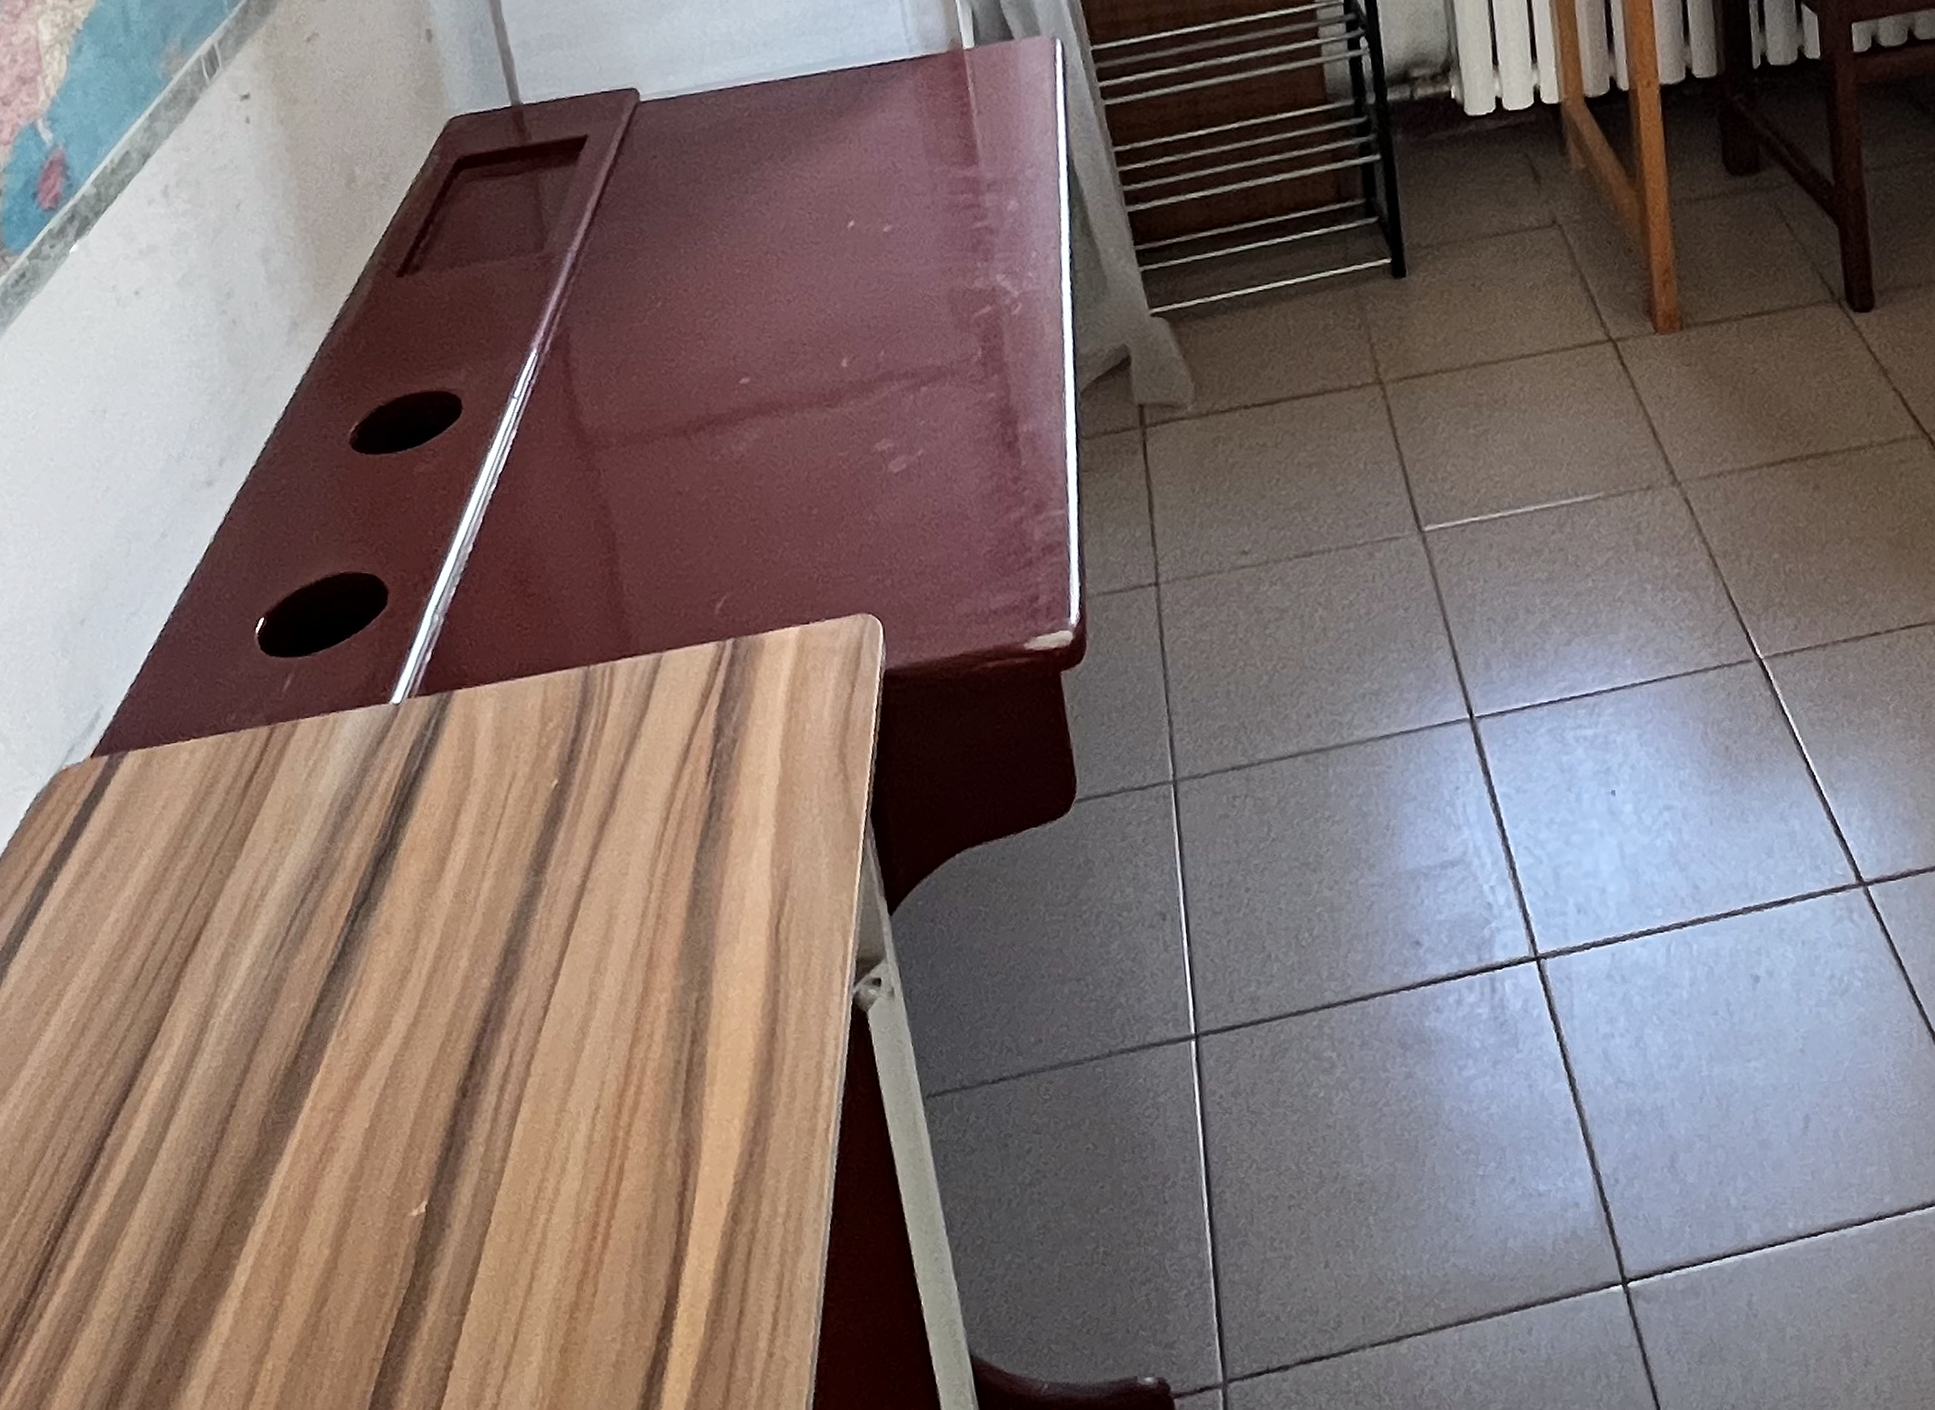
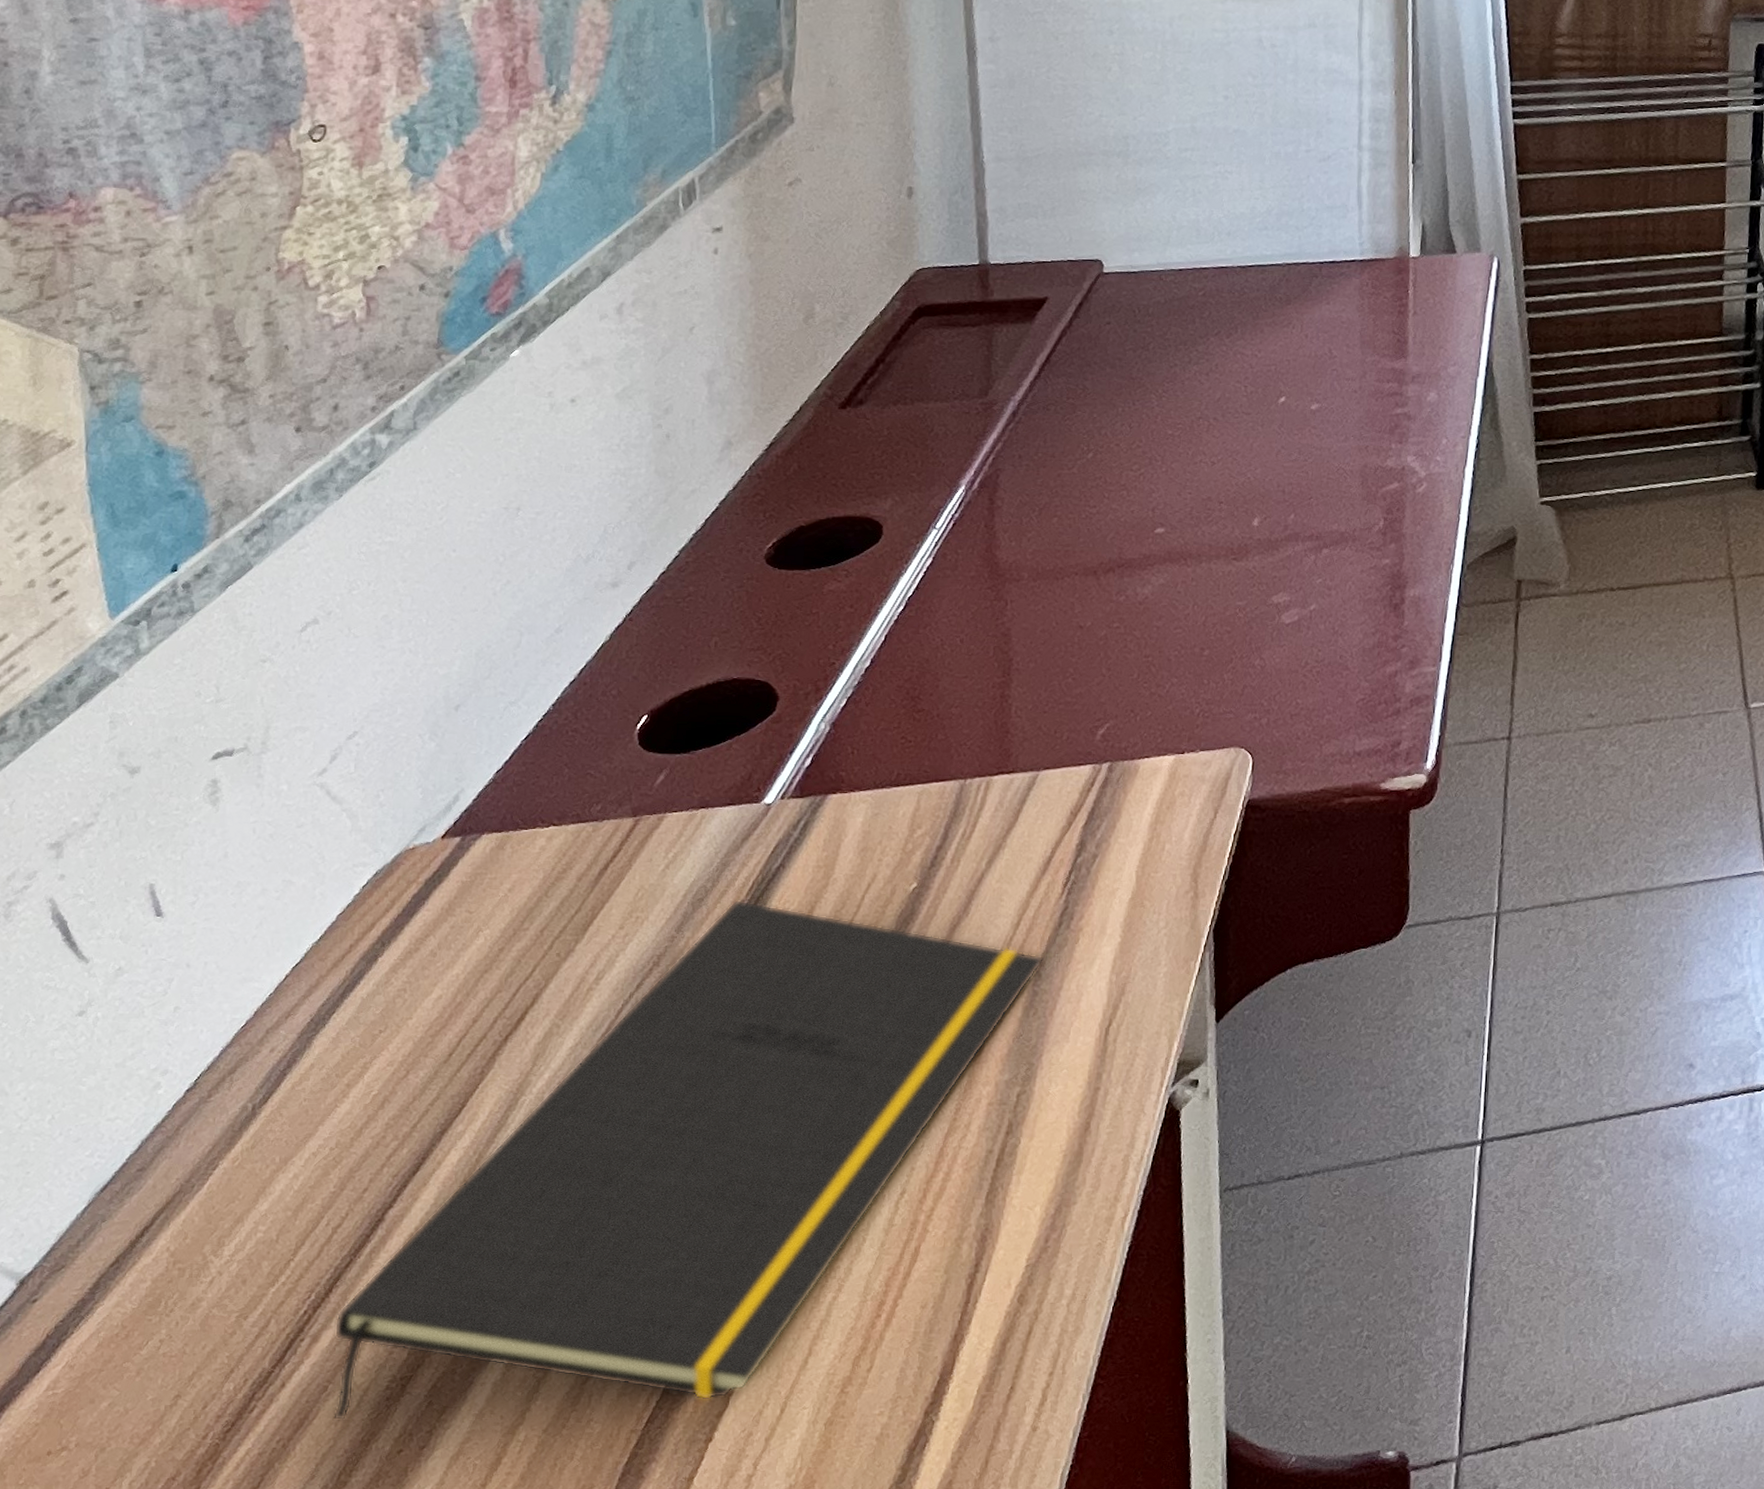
notepad: none [76,805,701,1351] -> present [332,899,1045,1421]

